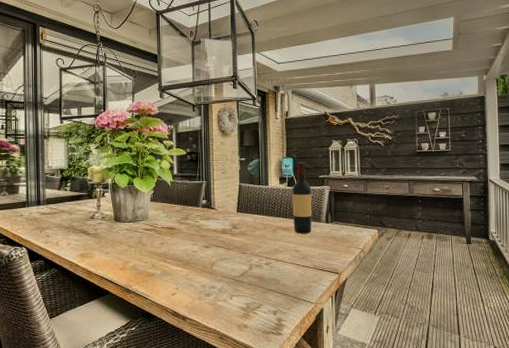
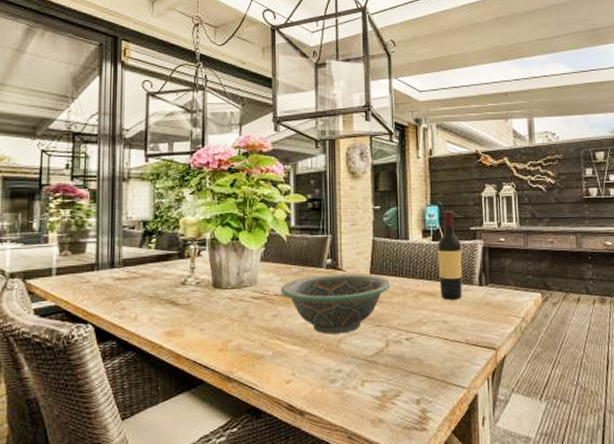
decorative bowl: none [166,211,254,259] -> present [280,273,391,335]

